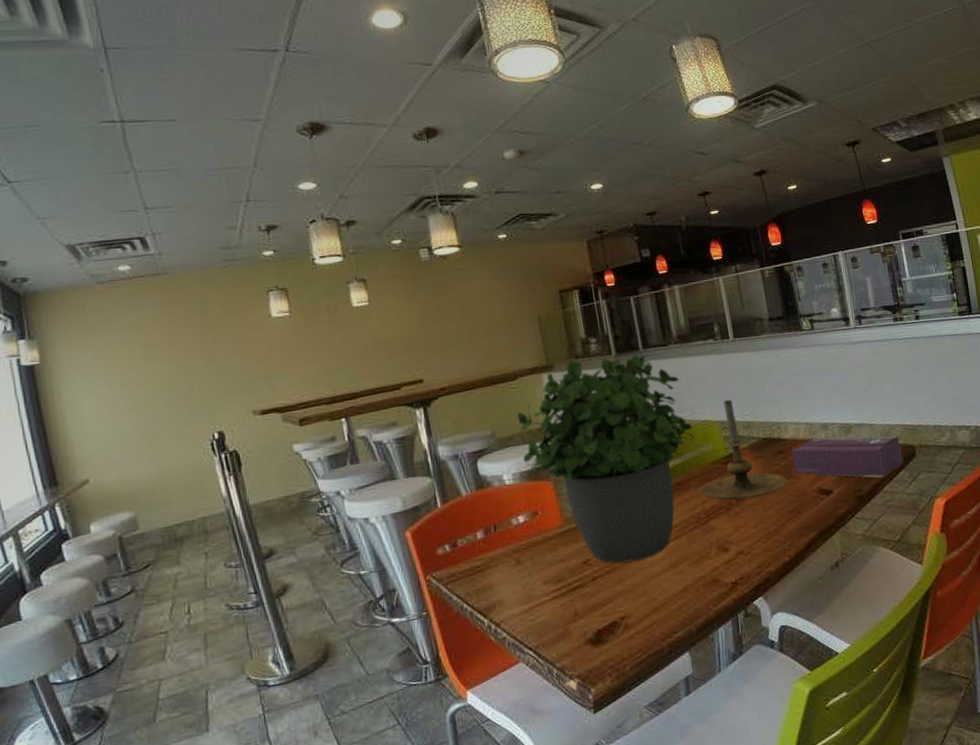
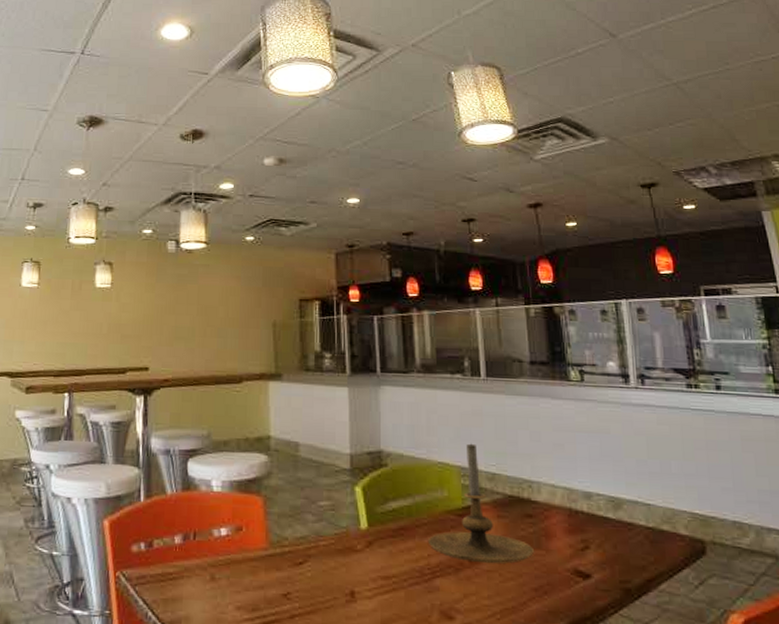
potted plant: present [517,352,695,563] -> none [235,369,428,608]
tissue box: present [791,435,904,478] -> none [543,507,689,571]

